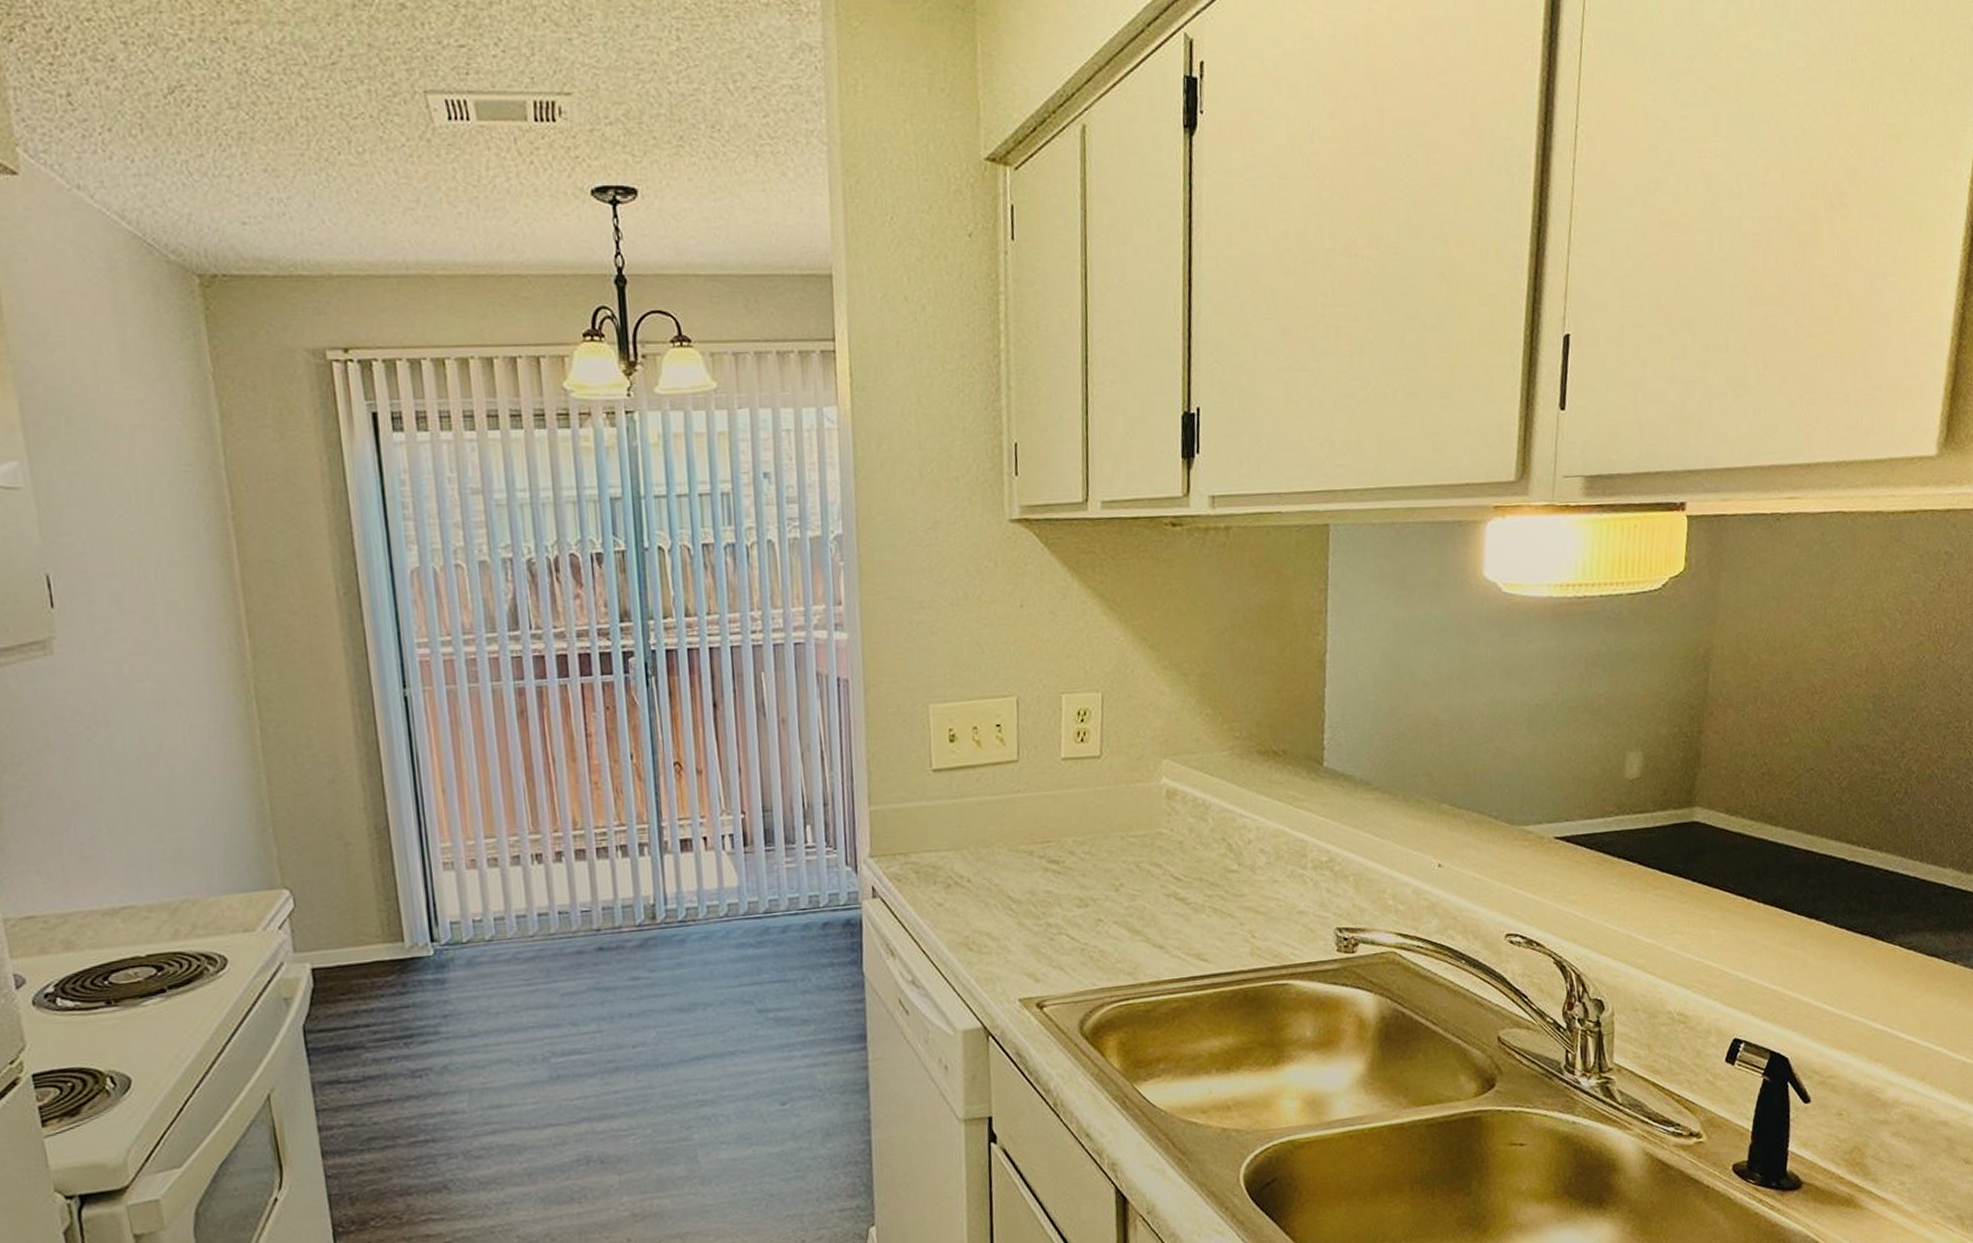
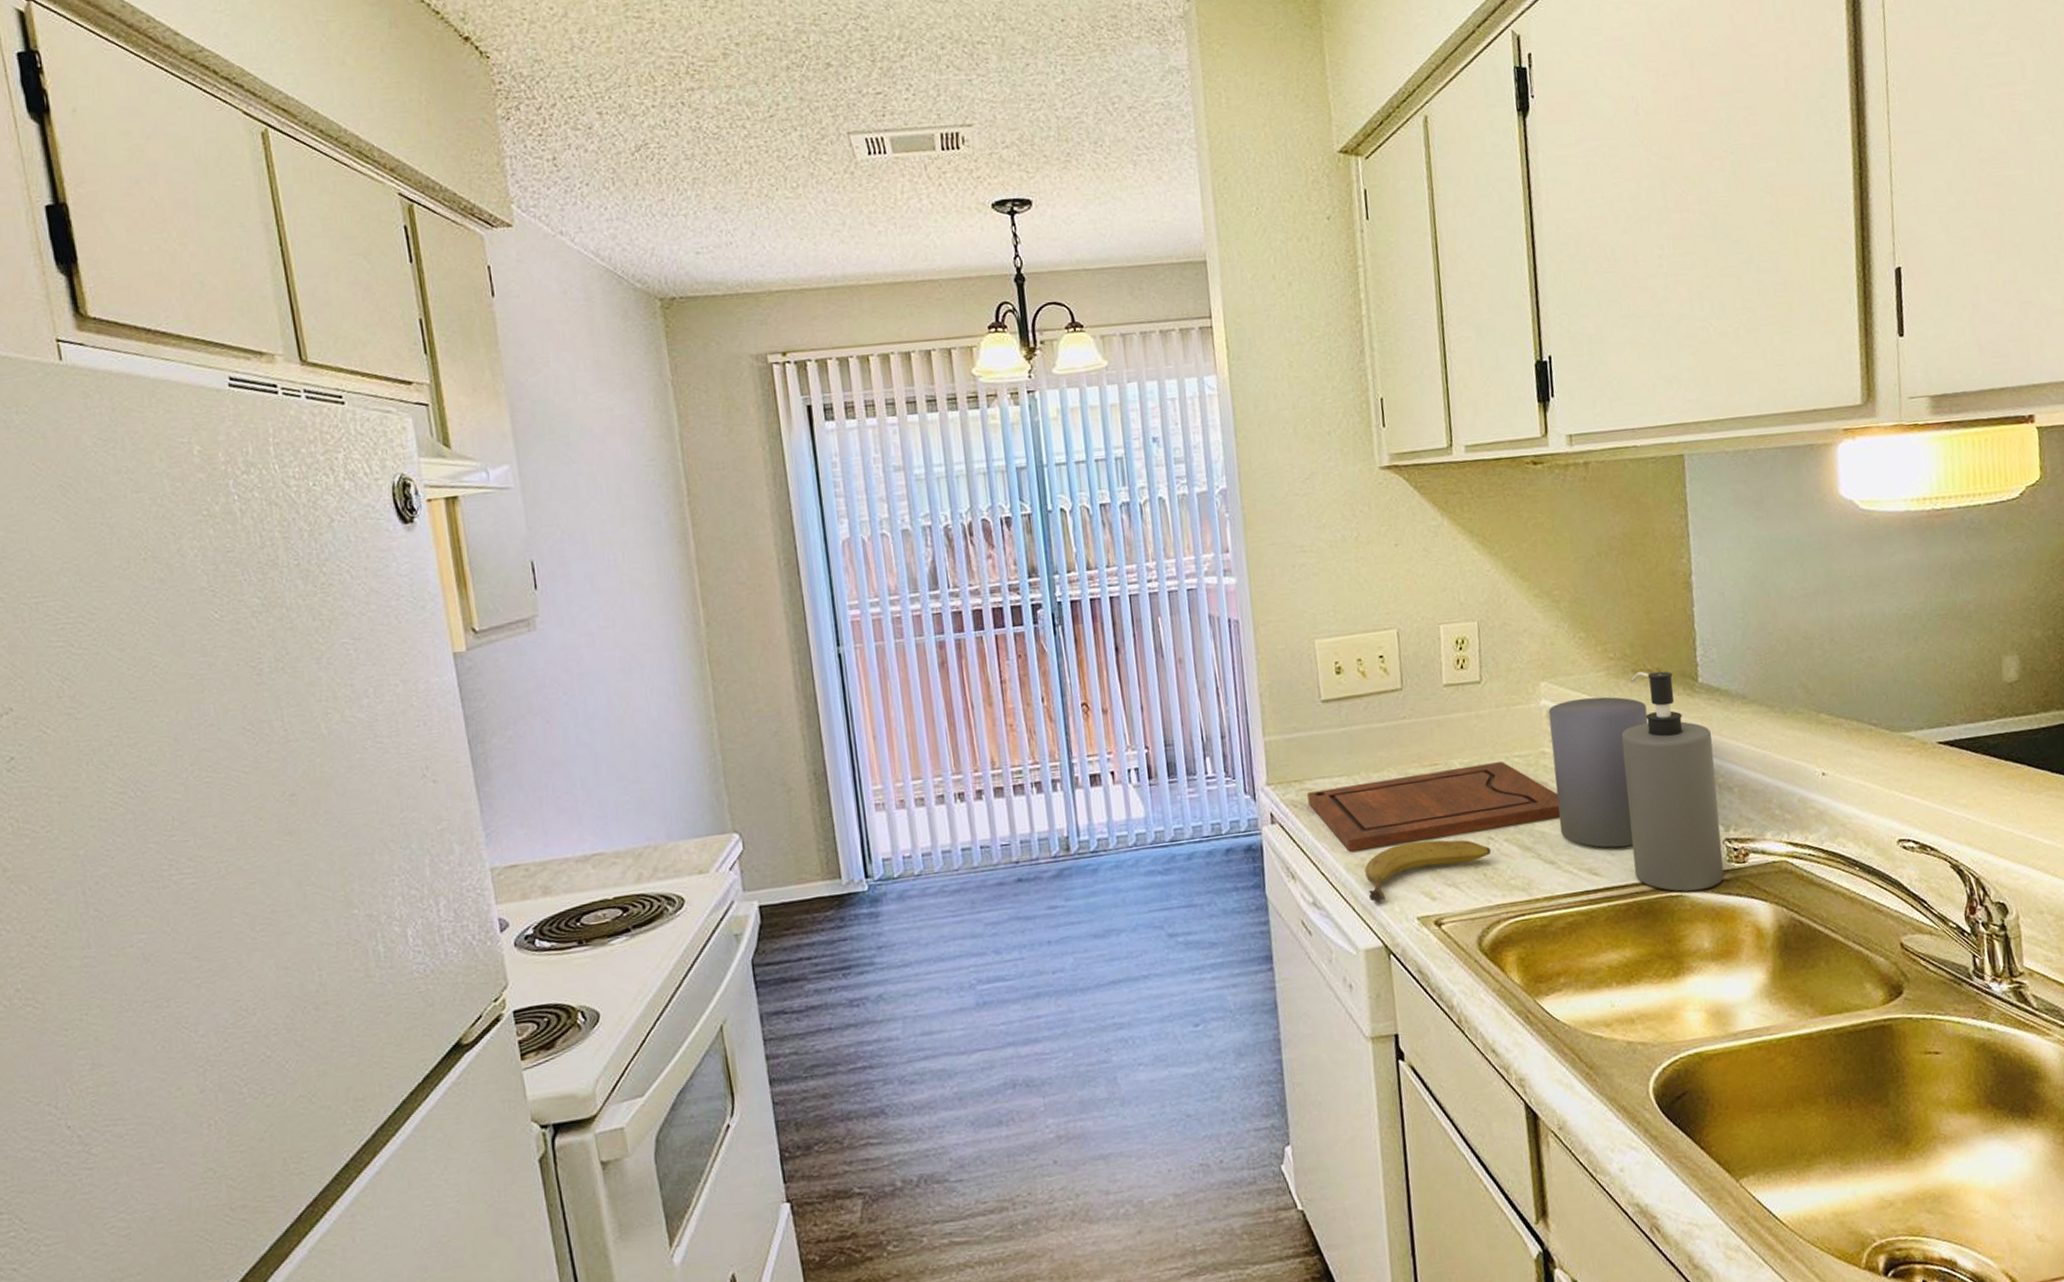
cutting board: none [912,841,1173,930] -> present [1307,761,1561,852]
fruit: none [968,920,1099,983] -> present [1365,840,1491,903]
canister: none [1168,777,1269,935] -> present [1548,696,1648,849]
soap dispenser: none [1240,752,1333,980] -> present [1621,671,1724,892]

